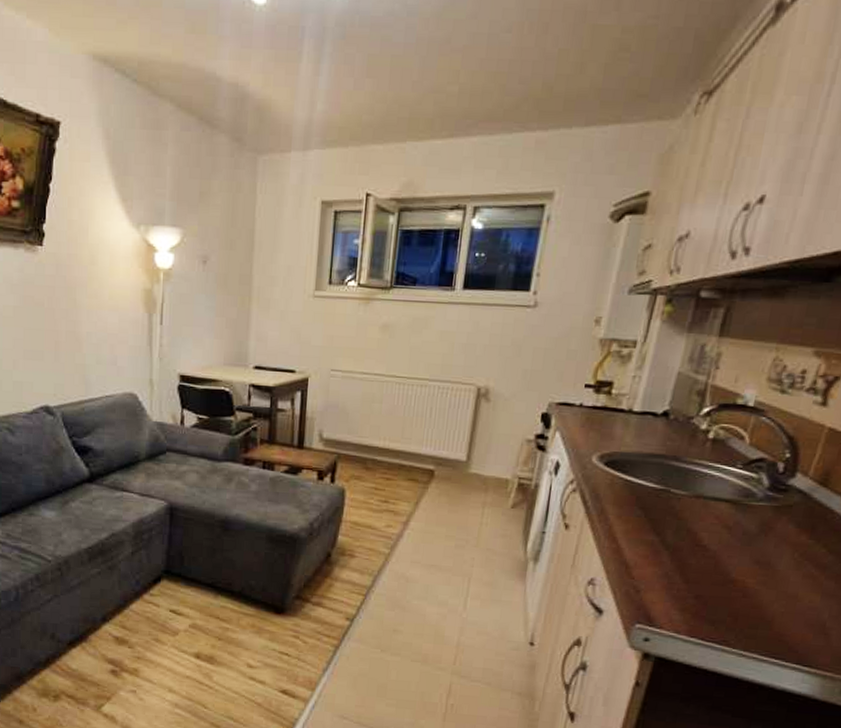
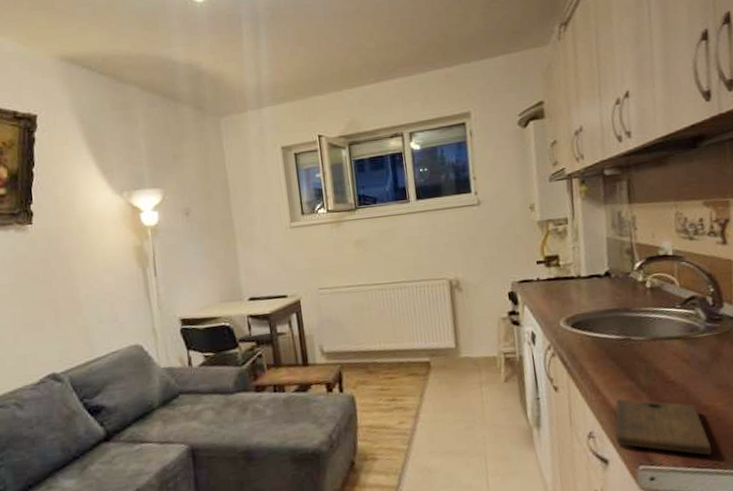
cutting board: none [618,551,726,631] -> present [615,399,713,456]

